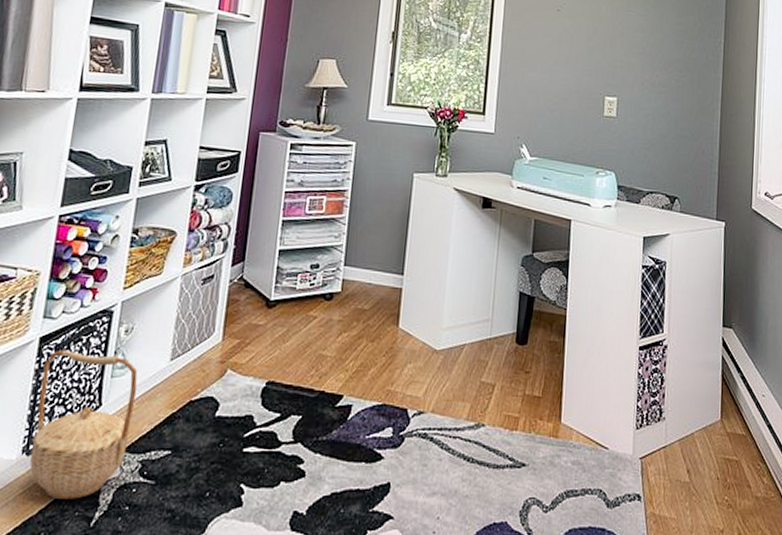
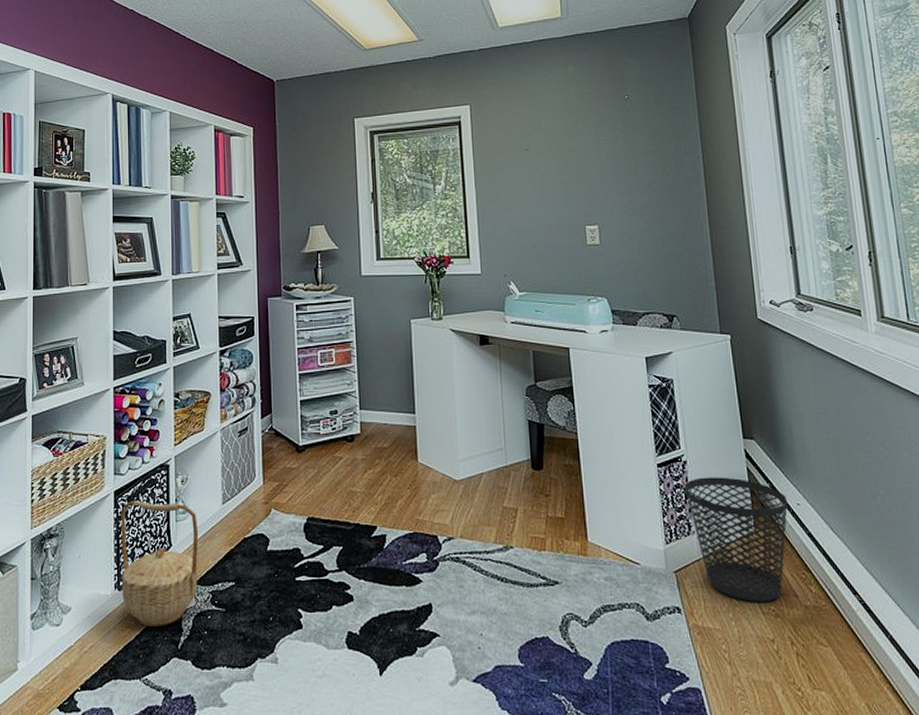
wastebasket: none [661,363,755,492] -> present [684,477,788,602]

